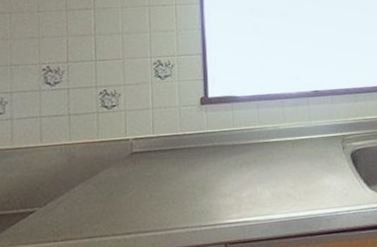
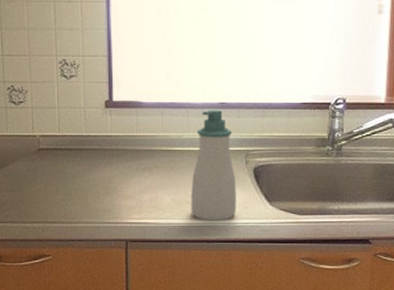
soap bottle: none [290,98,337,213] -> present [191,110,236,221]

